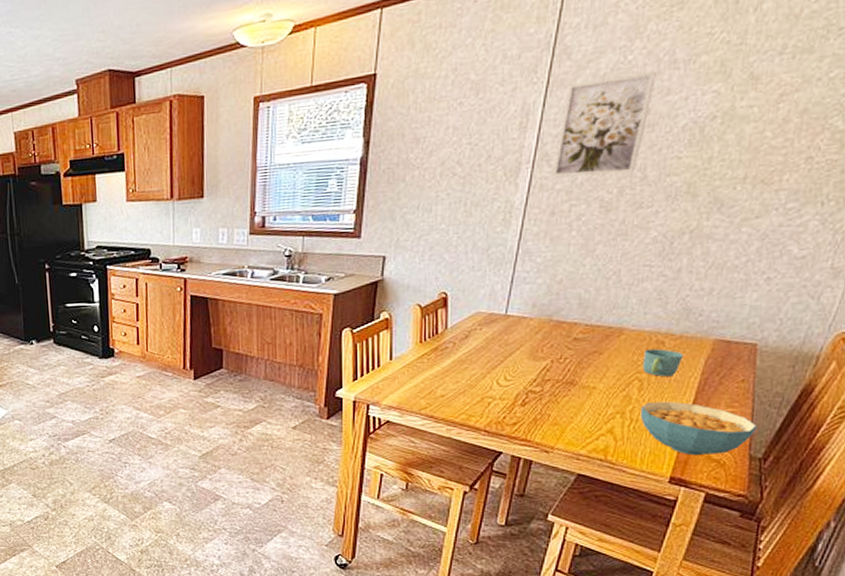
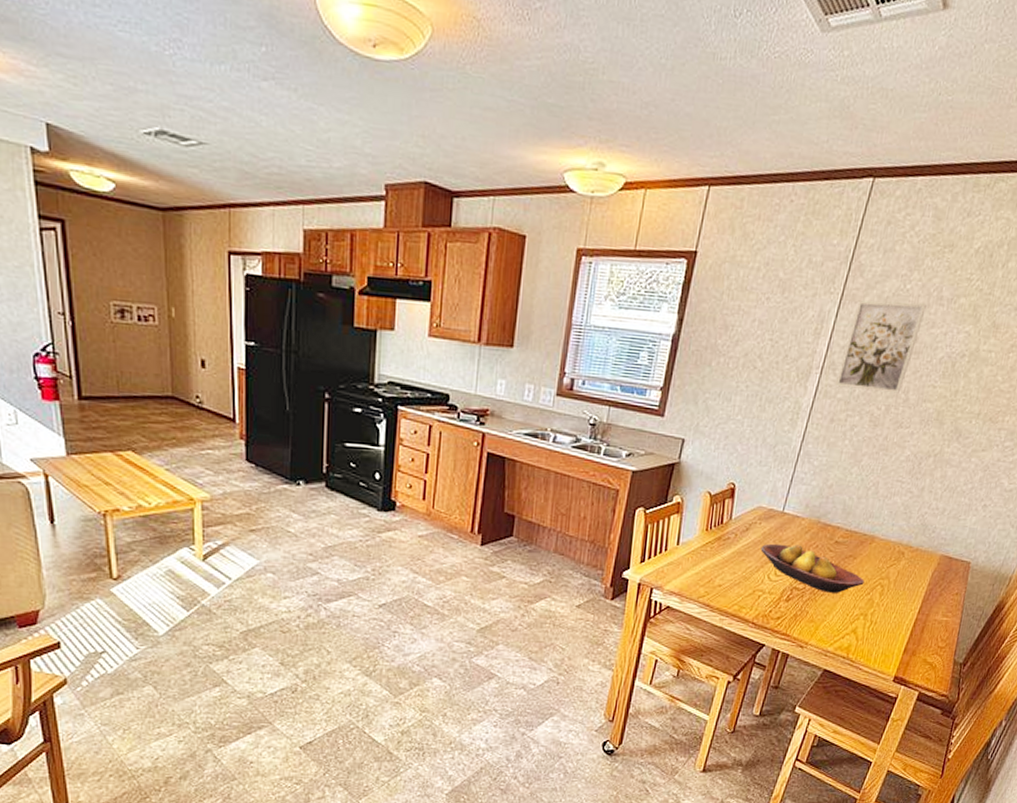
fruit bowl: none [485,346,617,393] -> present [760,543,865,593]
cereal bowl: present [640,401,758,455] -> none [878,606,963,658]
mug: present [643,349,684,377] -> none [885,558,918,585]

